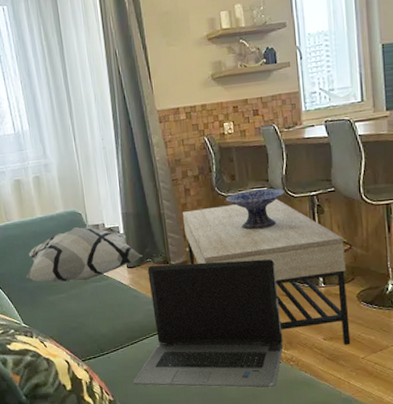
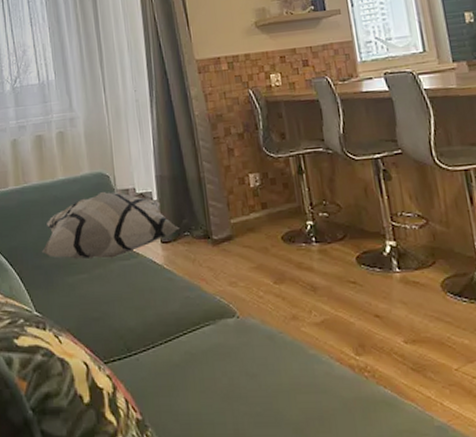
laptop computer: present [133,259,284,388] -> none [166,235,355,409]
coffee table: present [182,198,351,345] -> none [225,161,439,351]
decorative bowl: present [225,188,285,230] -> none [275,149,344,199]

